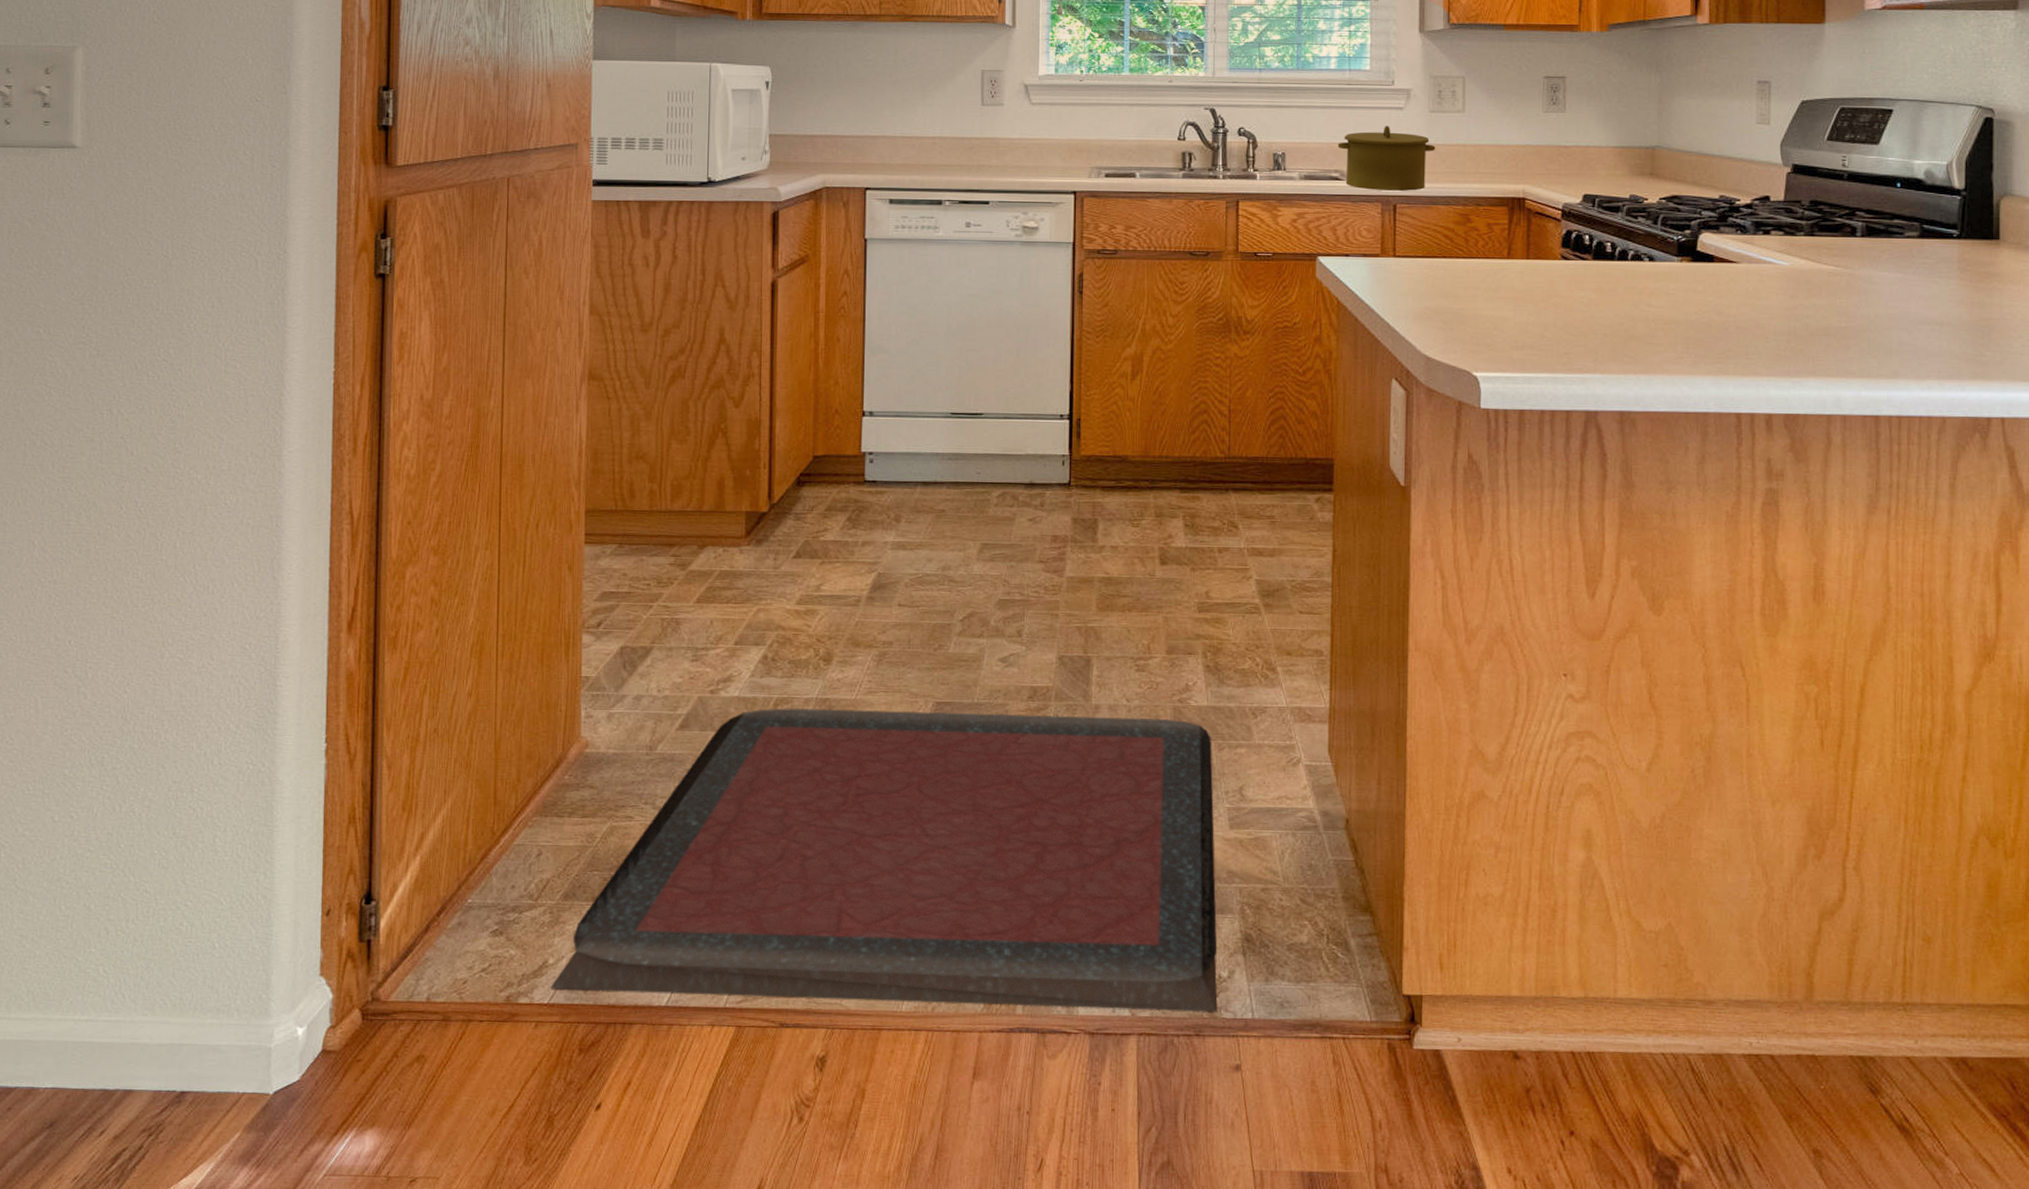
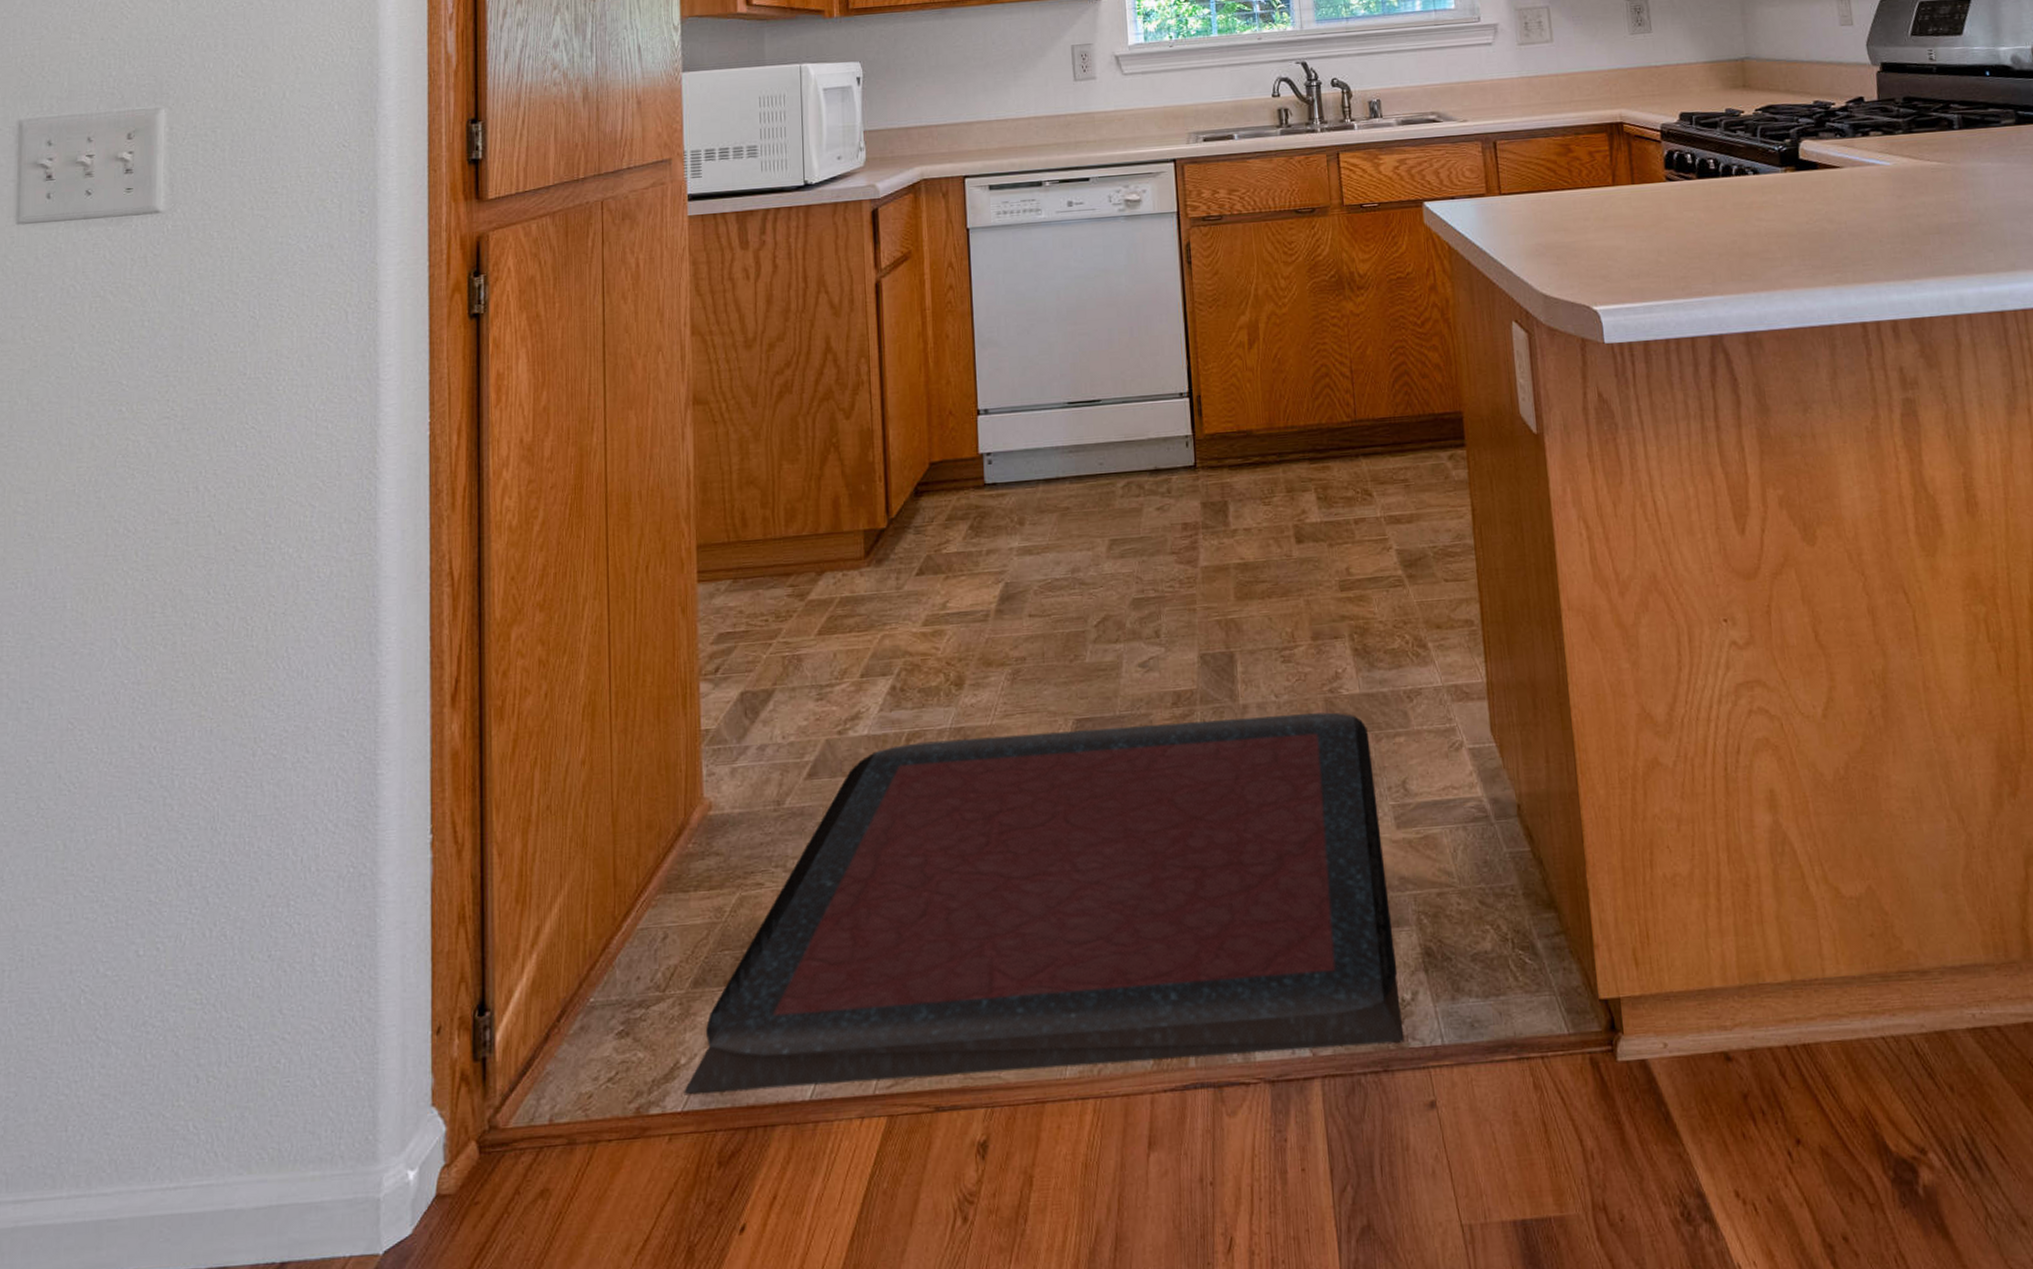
cooking pot: present [1337,126,1436,191] -> none [1431,62,1529,129]

